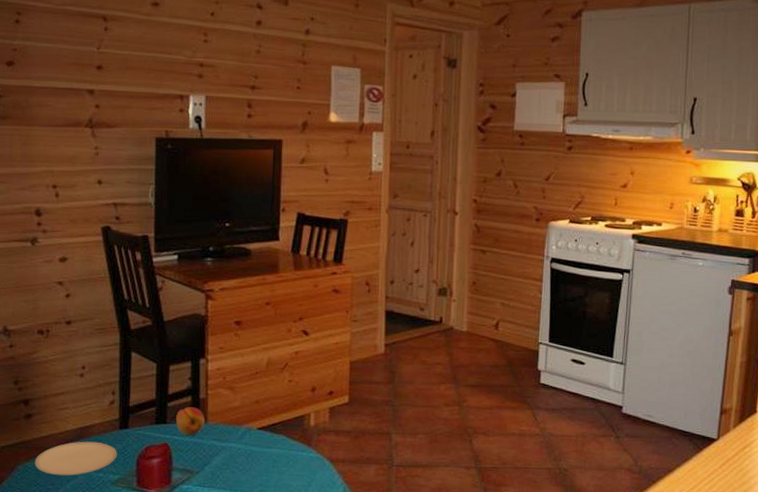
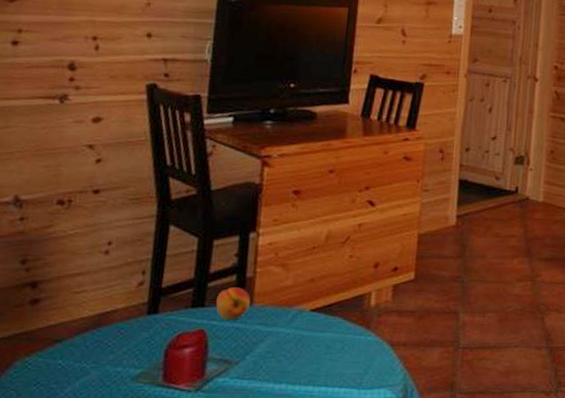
plate: present [34,441,117,476] -> none [36,330,142,372]

